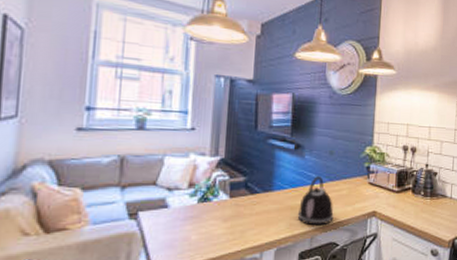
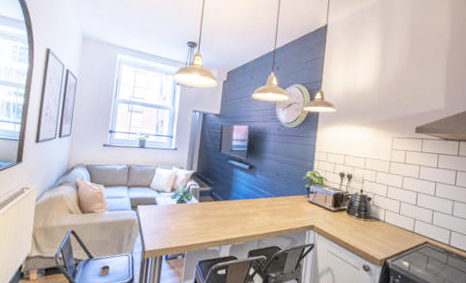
kettle: present [297,176,334,226] -> none [248,192,278,232]

